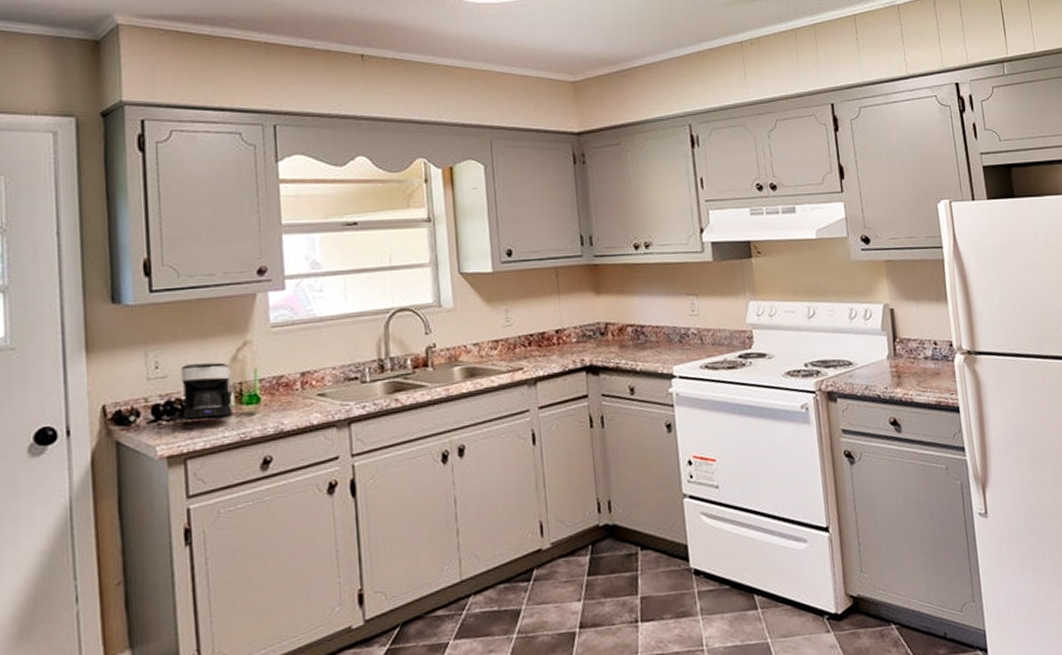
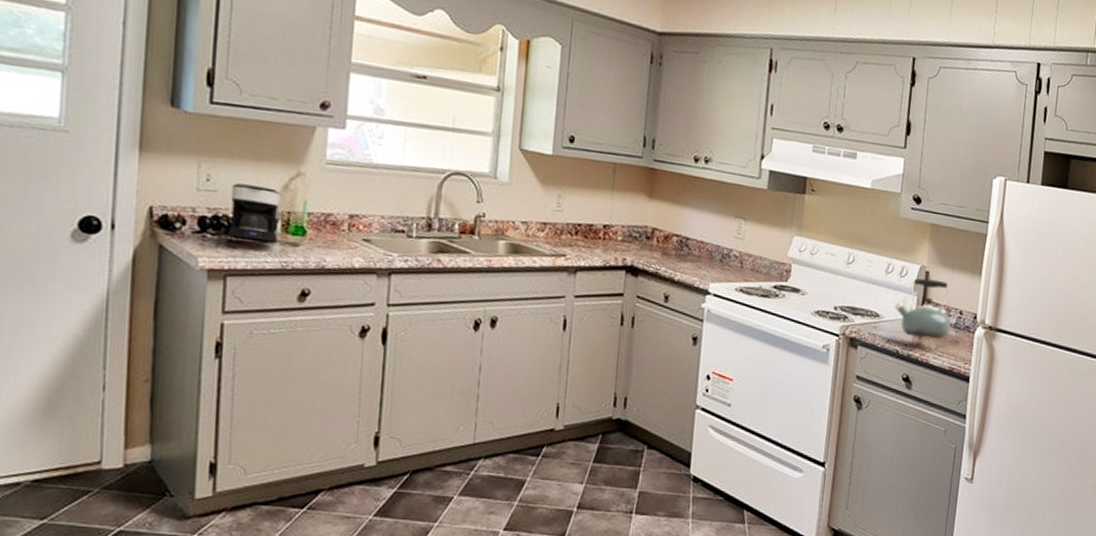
kettle: none [866,315,929,378] -> present [894,278,952,340]

